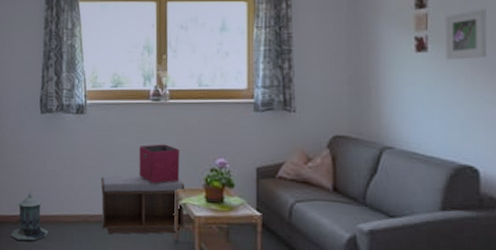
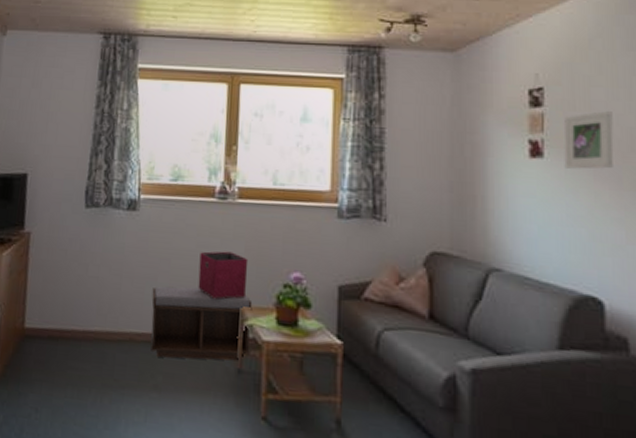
lantern: present [10,191,49,241] -> none [40,300,87,362]

